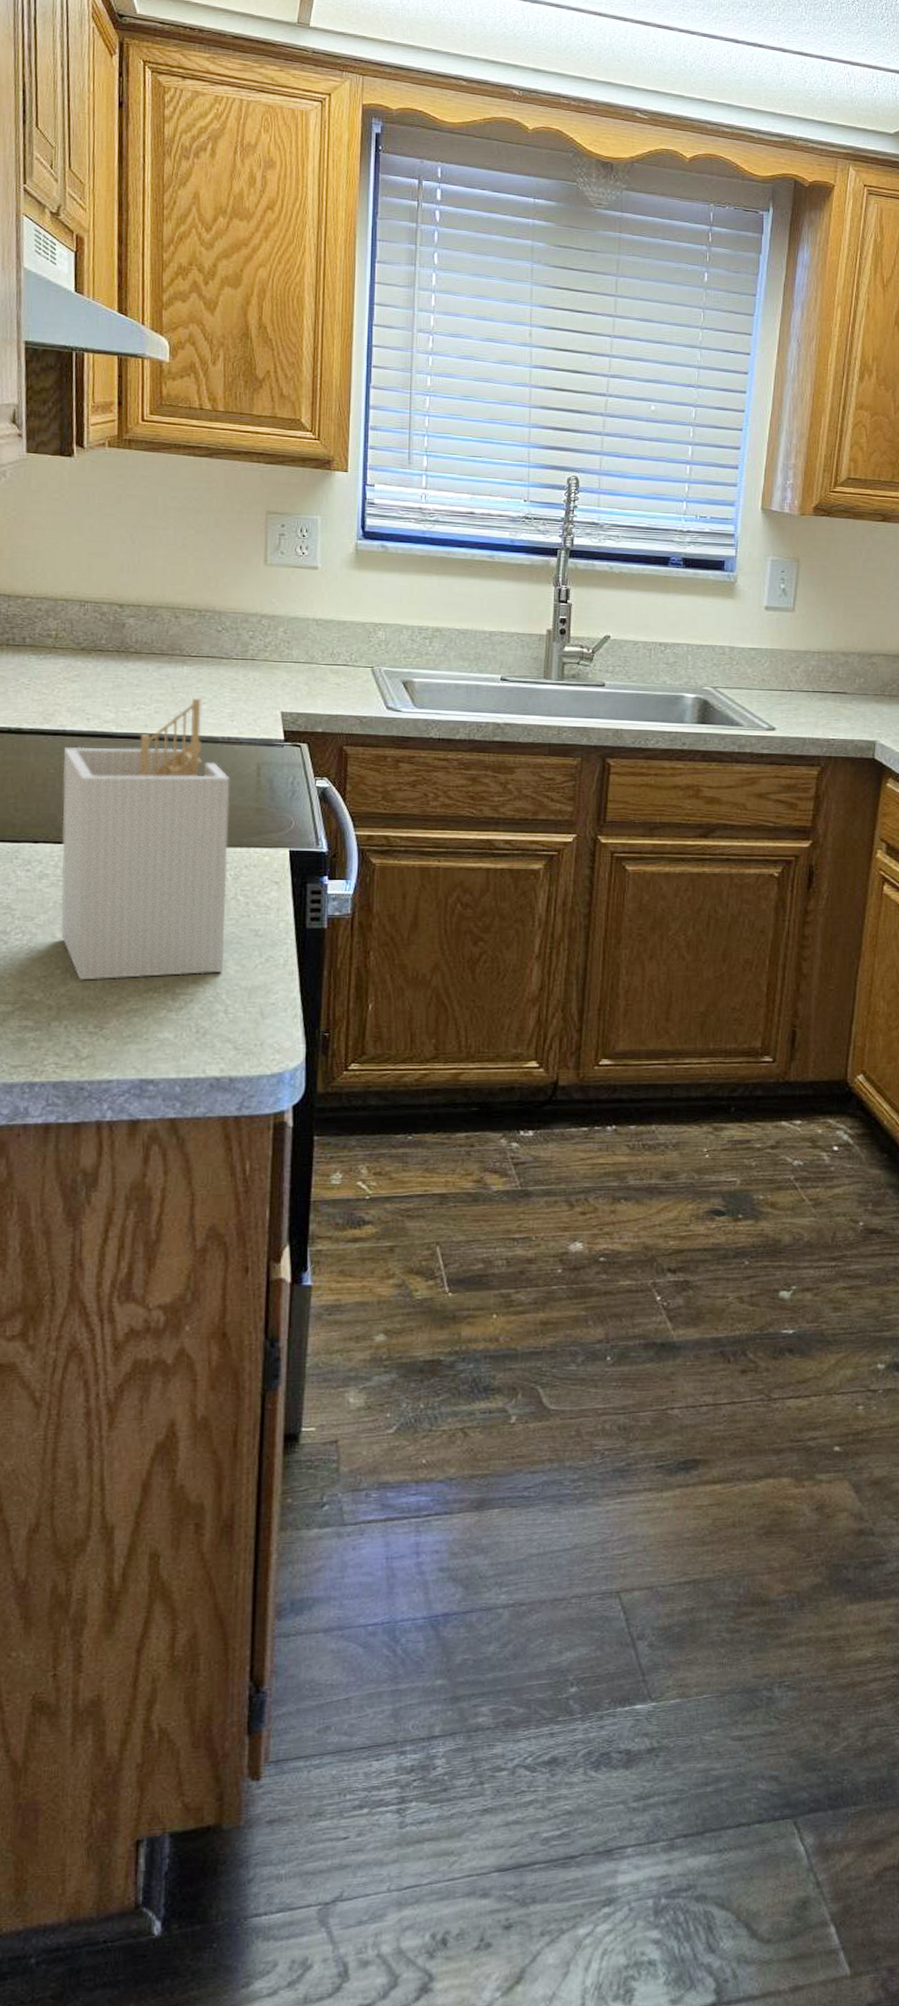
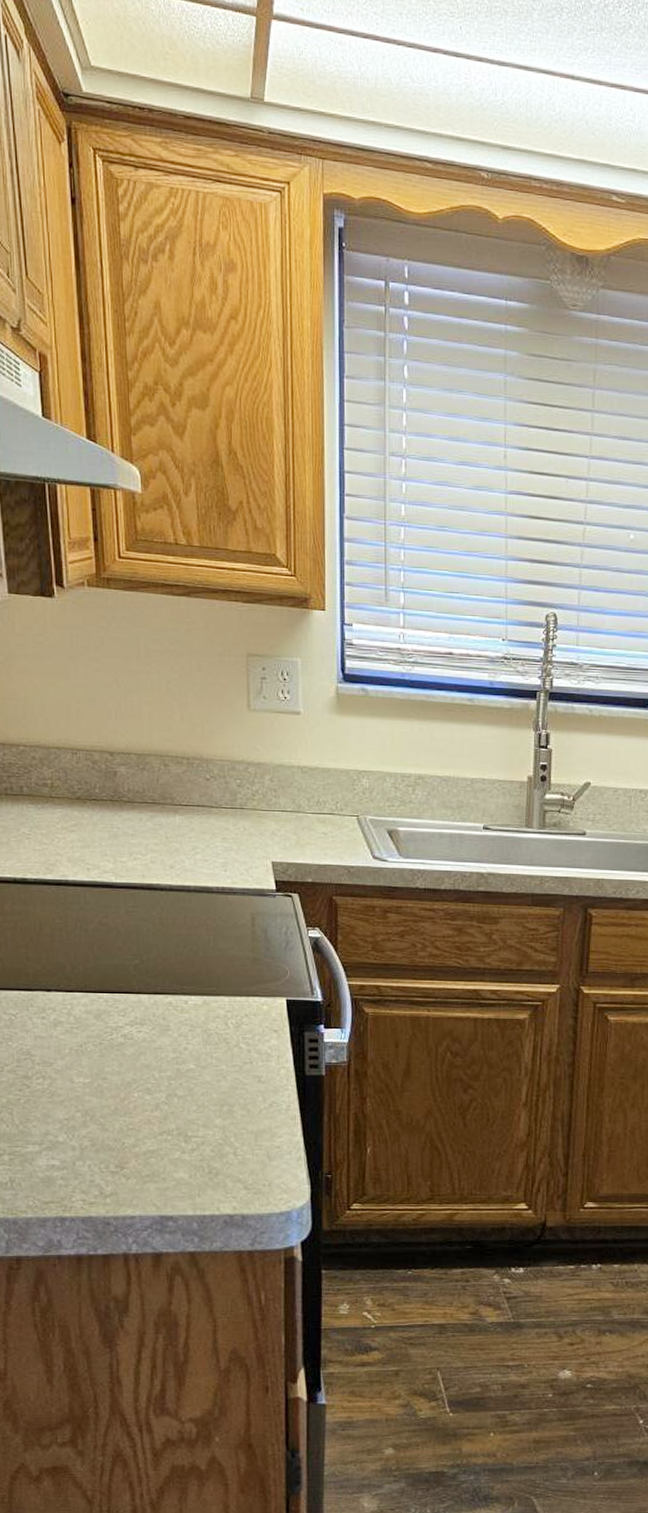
utensil holder: present [60,698,230,981] -> none [67,848,231,1123]

